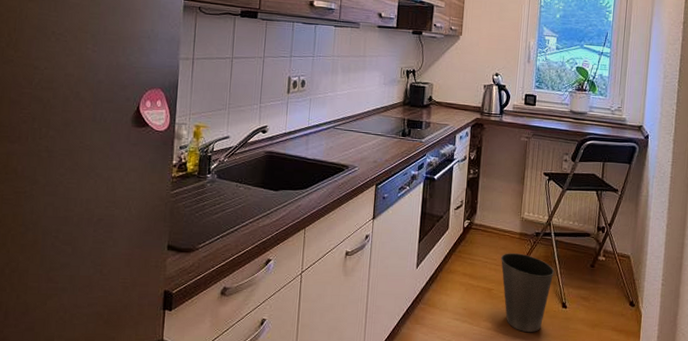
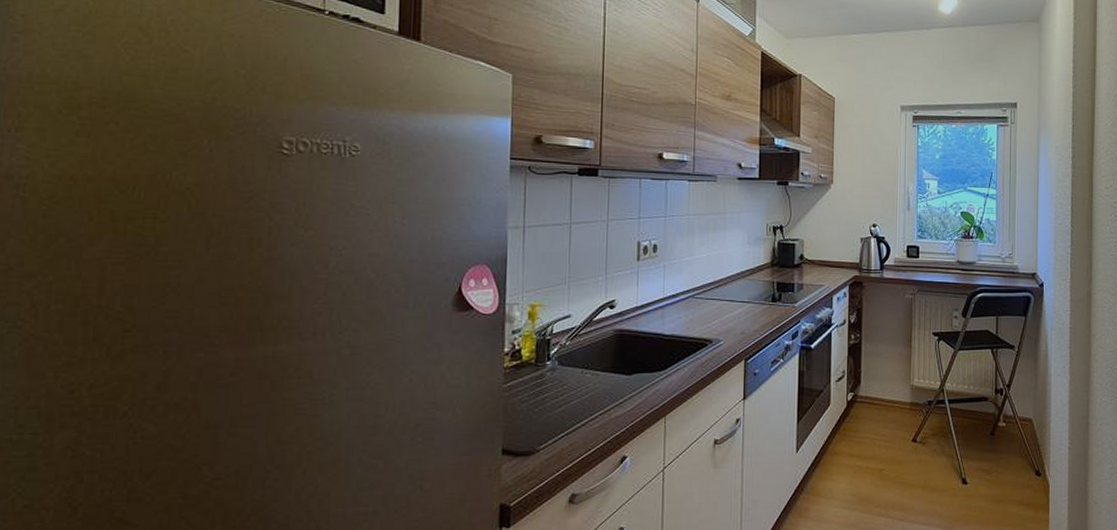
waste basket: present [500,253,555,333] -> none [890,426,951,516]

